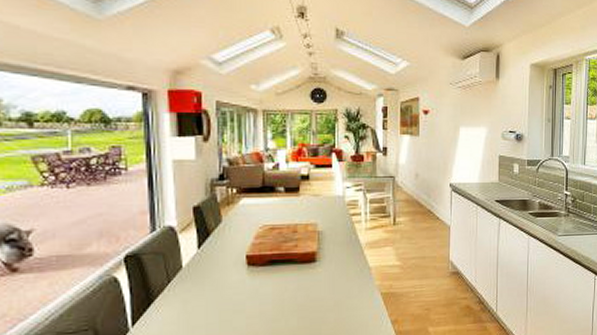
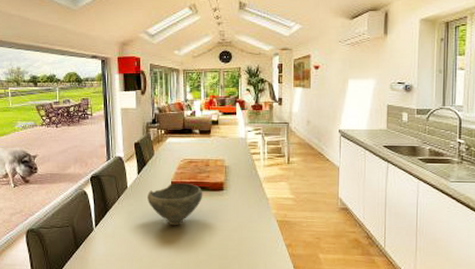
bowl: none [212,255,290,313] -> present [147,182,203,226]

